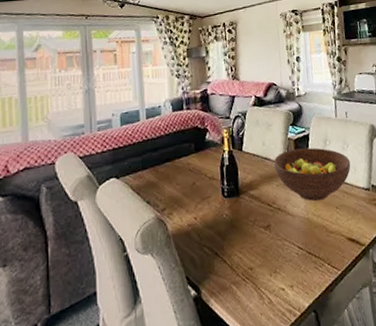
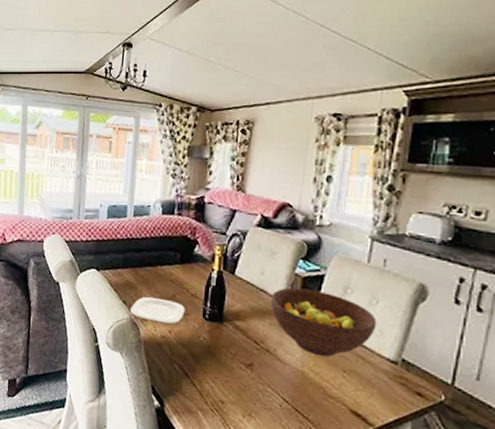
plate: none [155,188,206,214] -> present [130,296,185,325]

